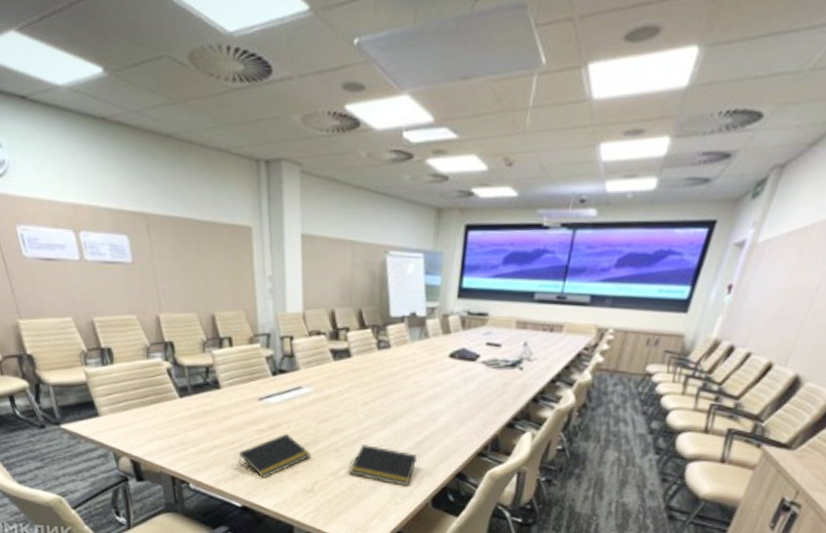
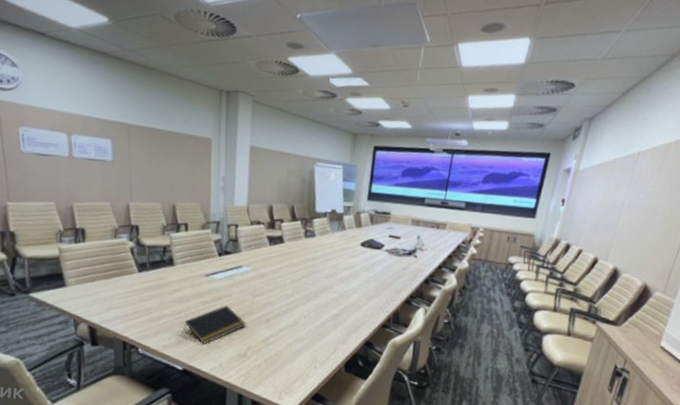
notepad: present [349,444,417,486] -> none [277,316,333,353]

